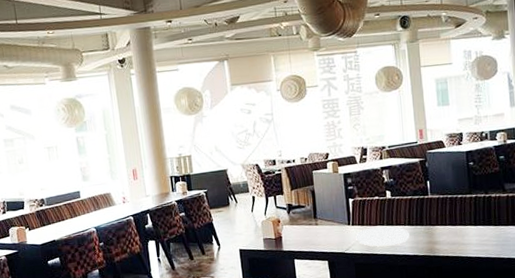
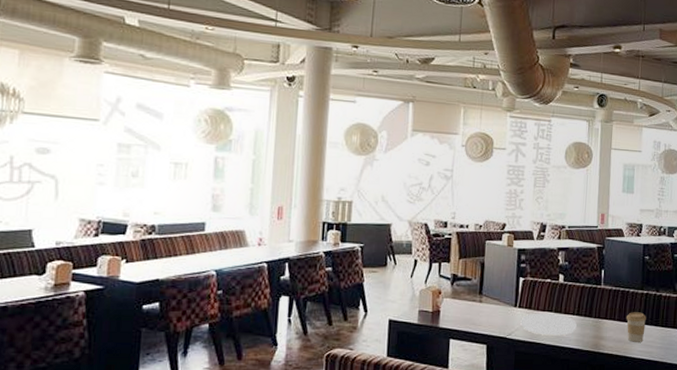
coffee cup: none [458,215,478,243] -> present [627,312,646,342]

